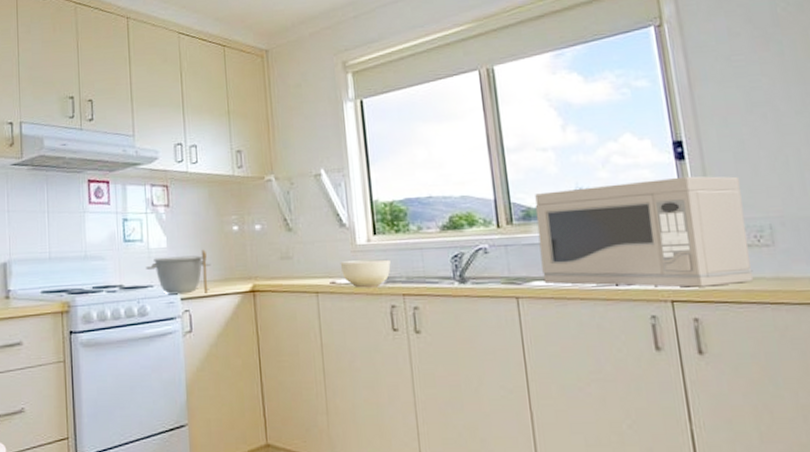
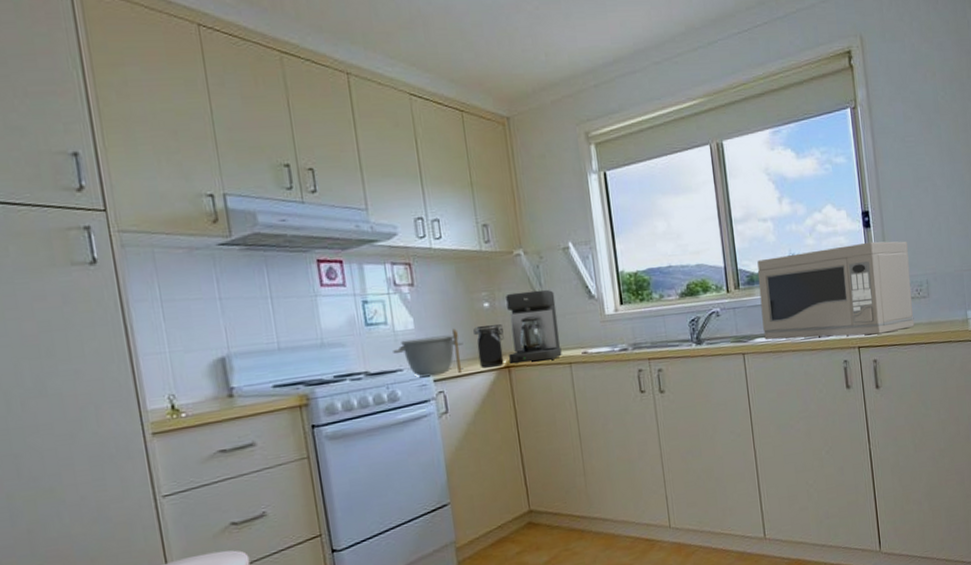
jar: none [222,247,252,292] -> present [473,324,504,369]
coffee maker: none [255,215,309,289] -> present [506,289,562,365]
bowl: present [340,259,391,288] -> none [590,327,637,356]

